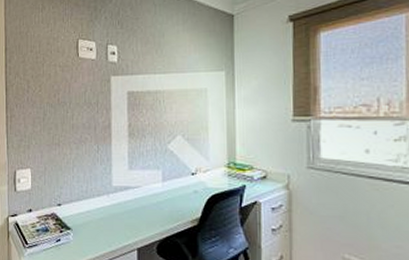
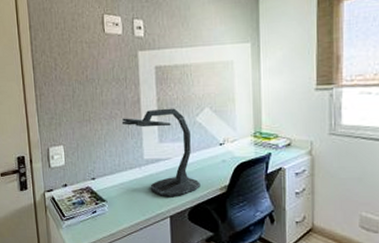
desk lamp: none [91,134,171,229] -> present [121,108,201,198]

